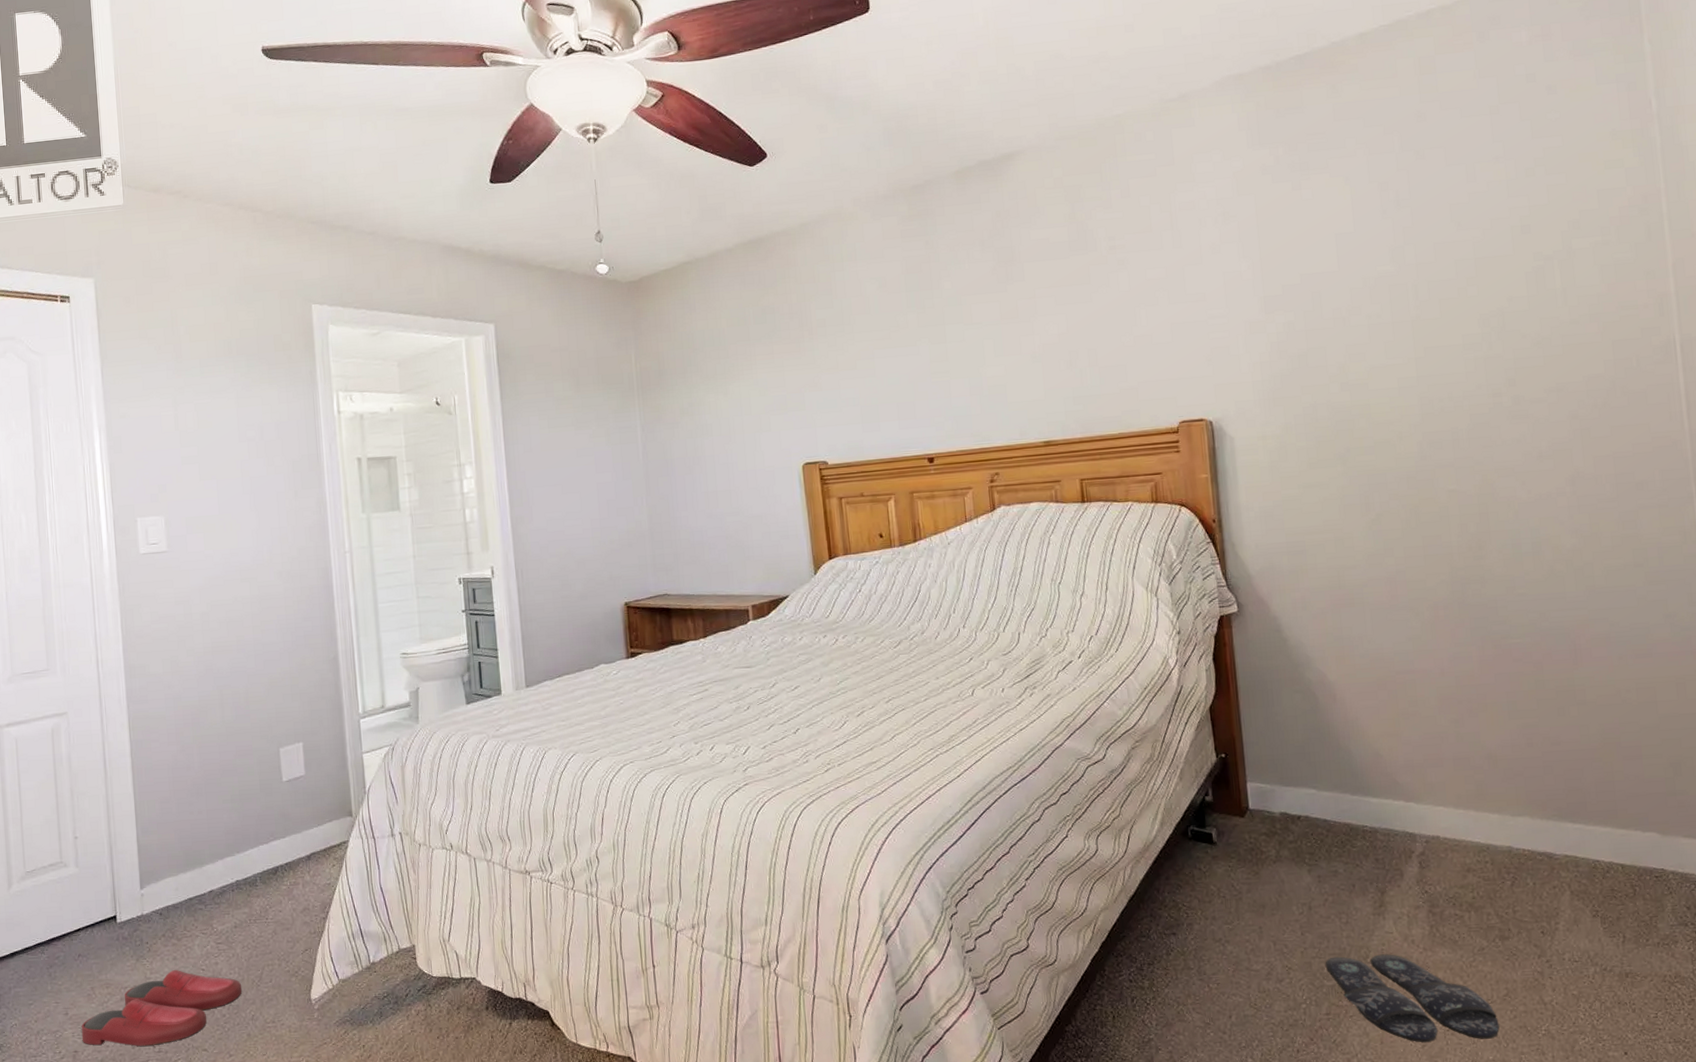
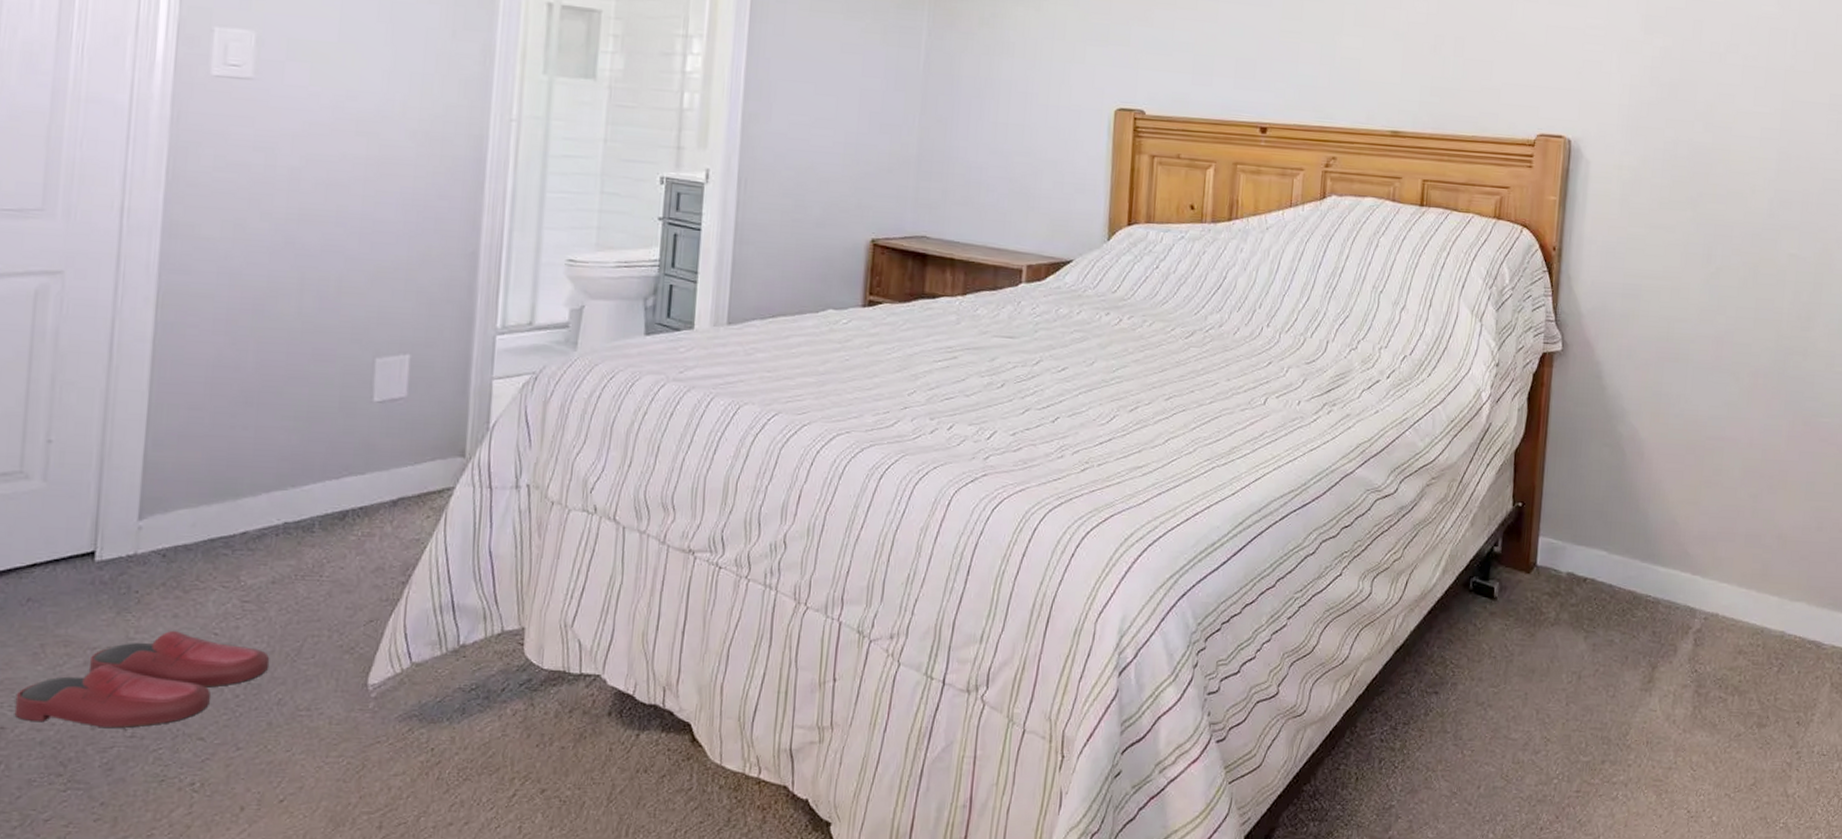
slippers: present [1326,954,1500,1042] -> none [1585,731,1742,828]

